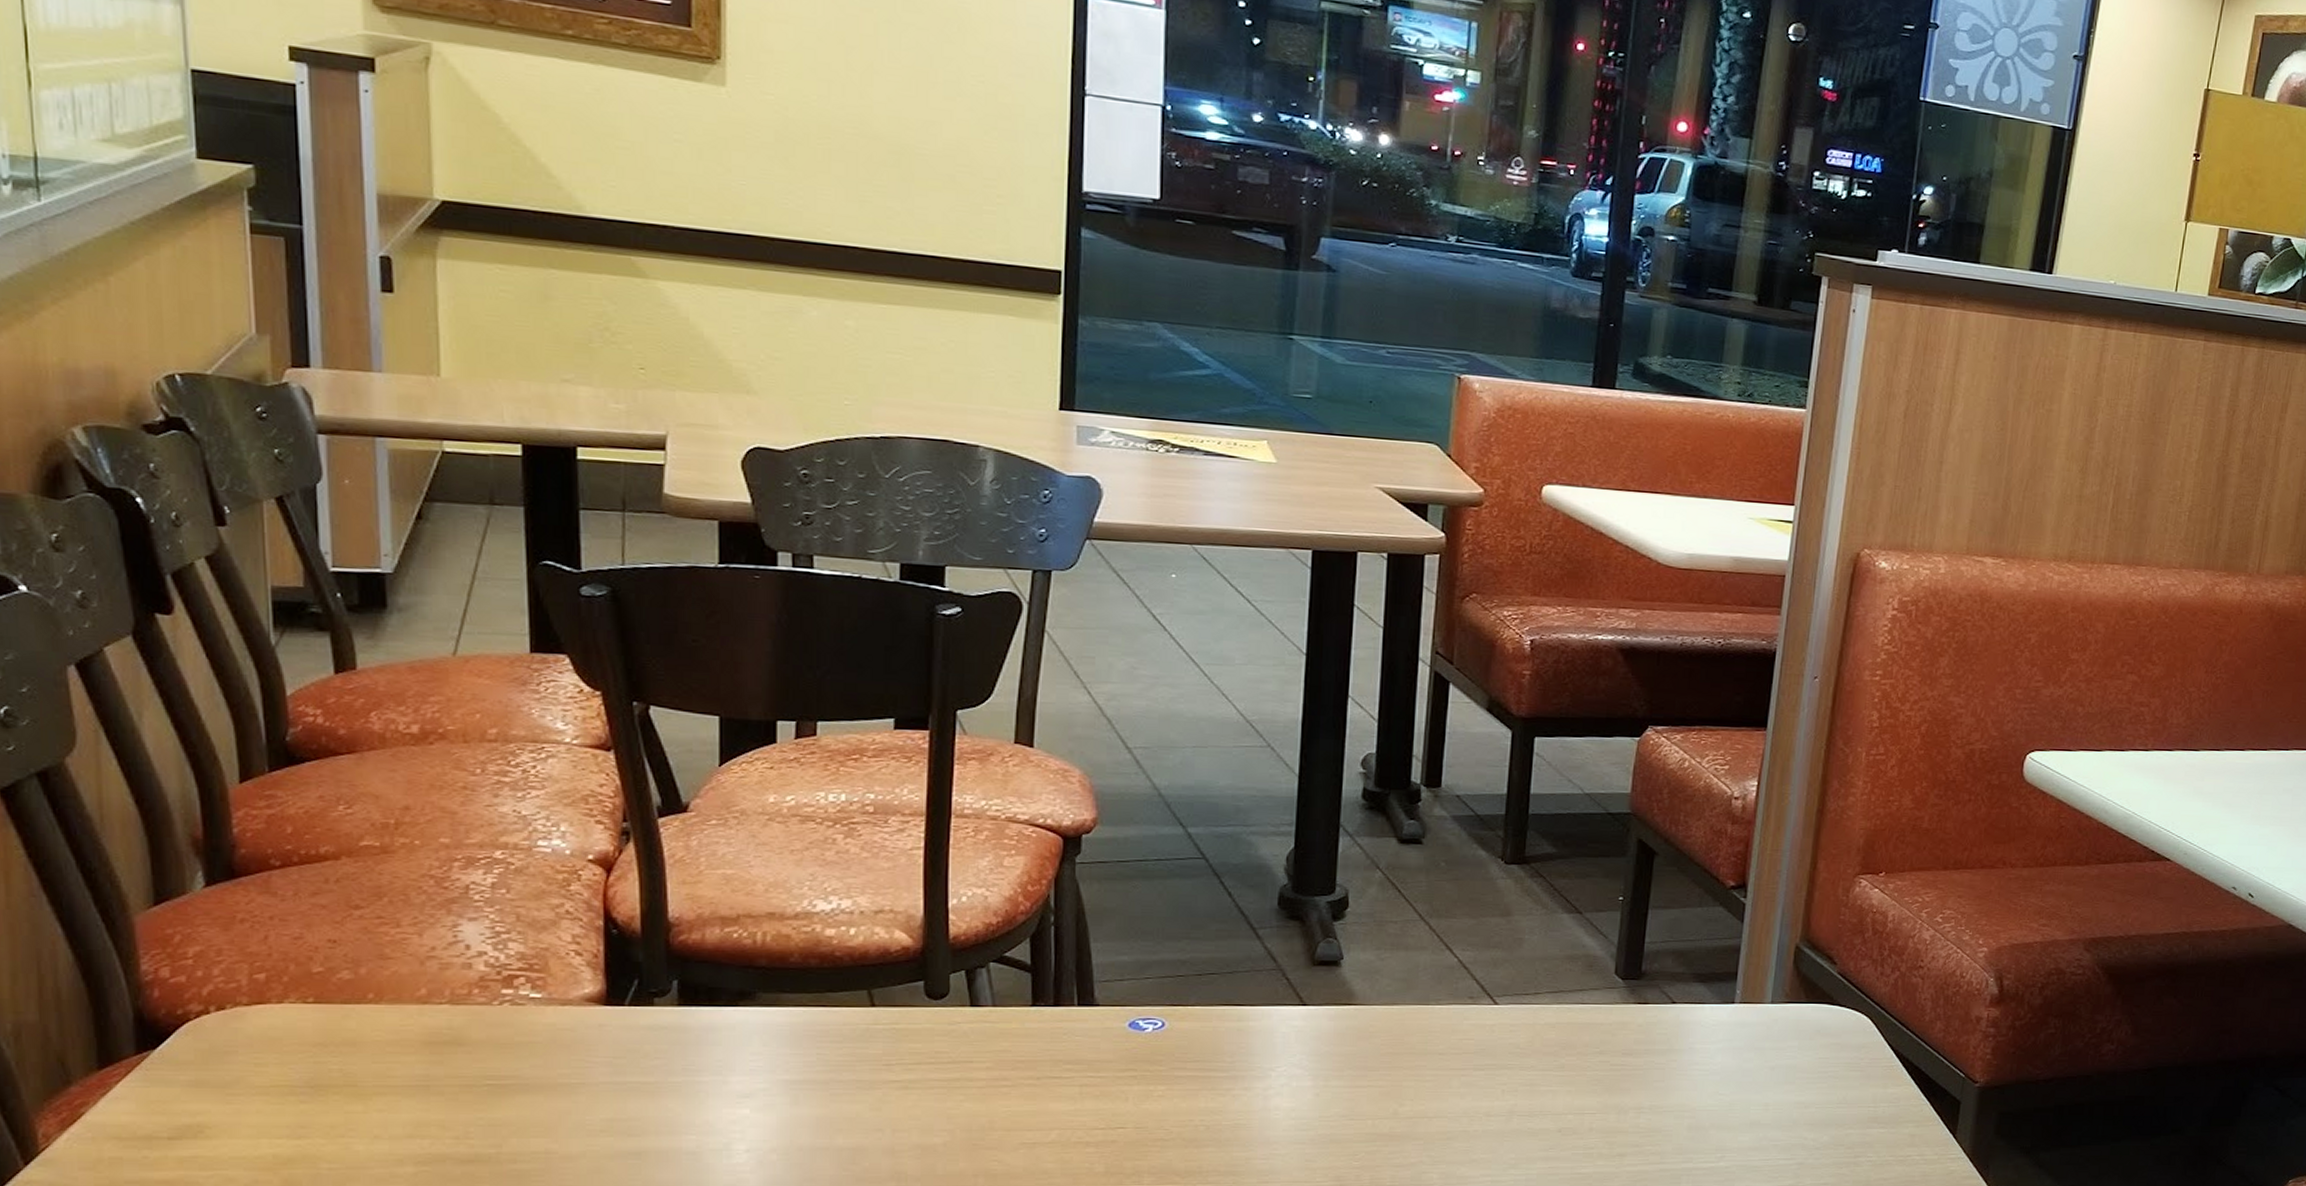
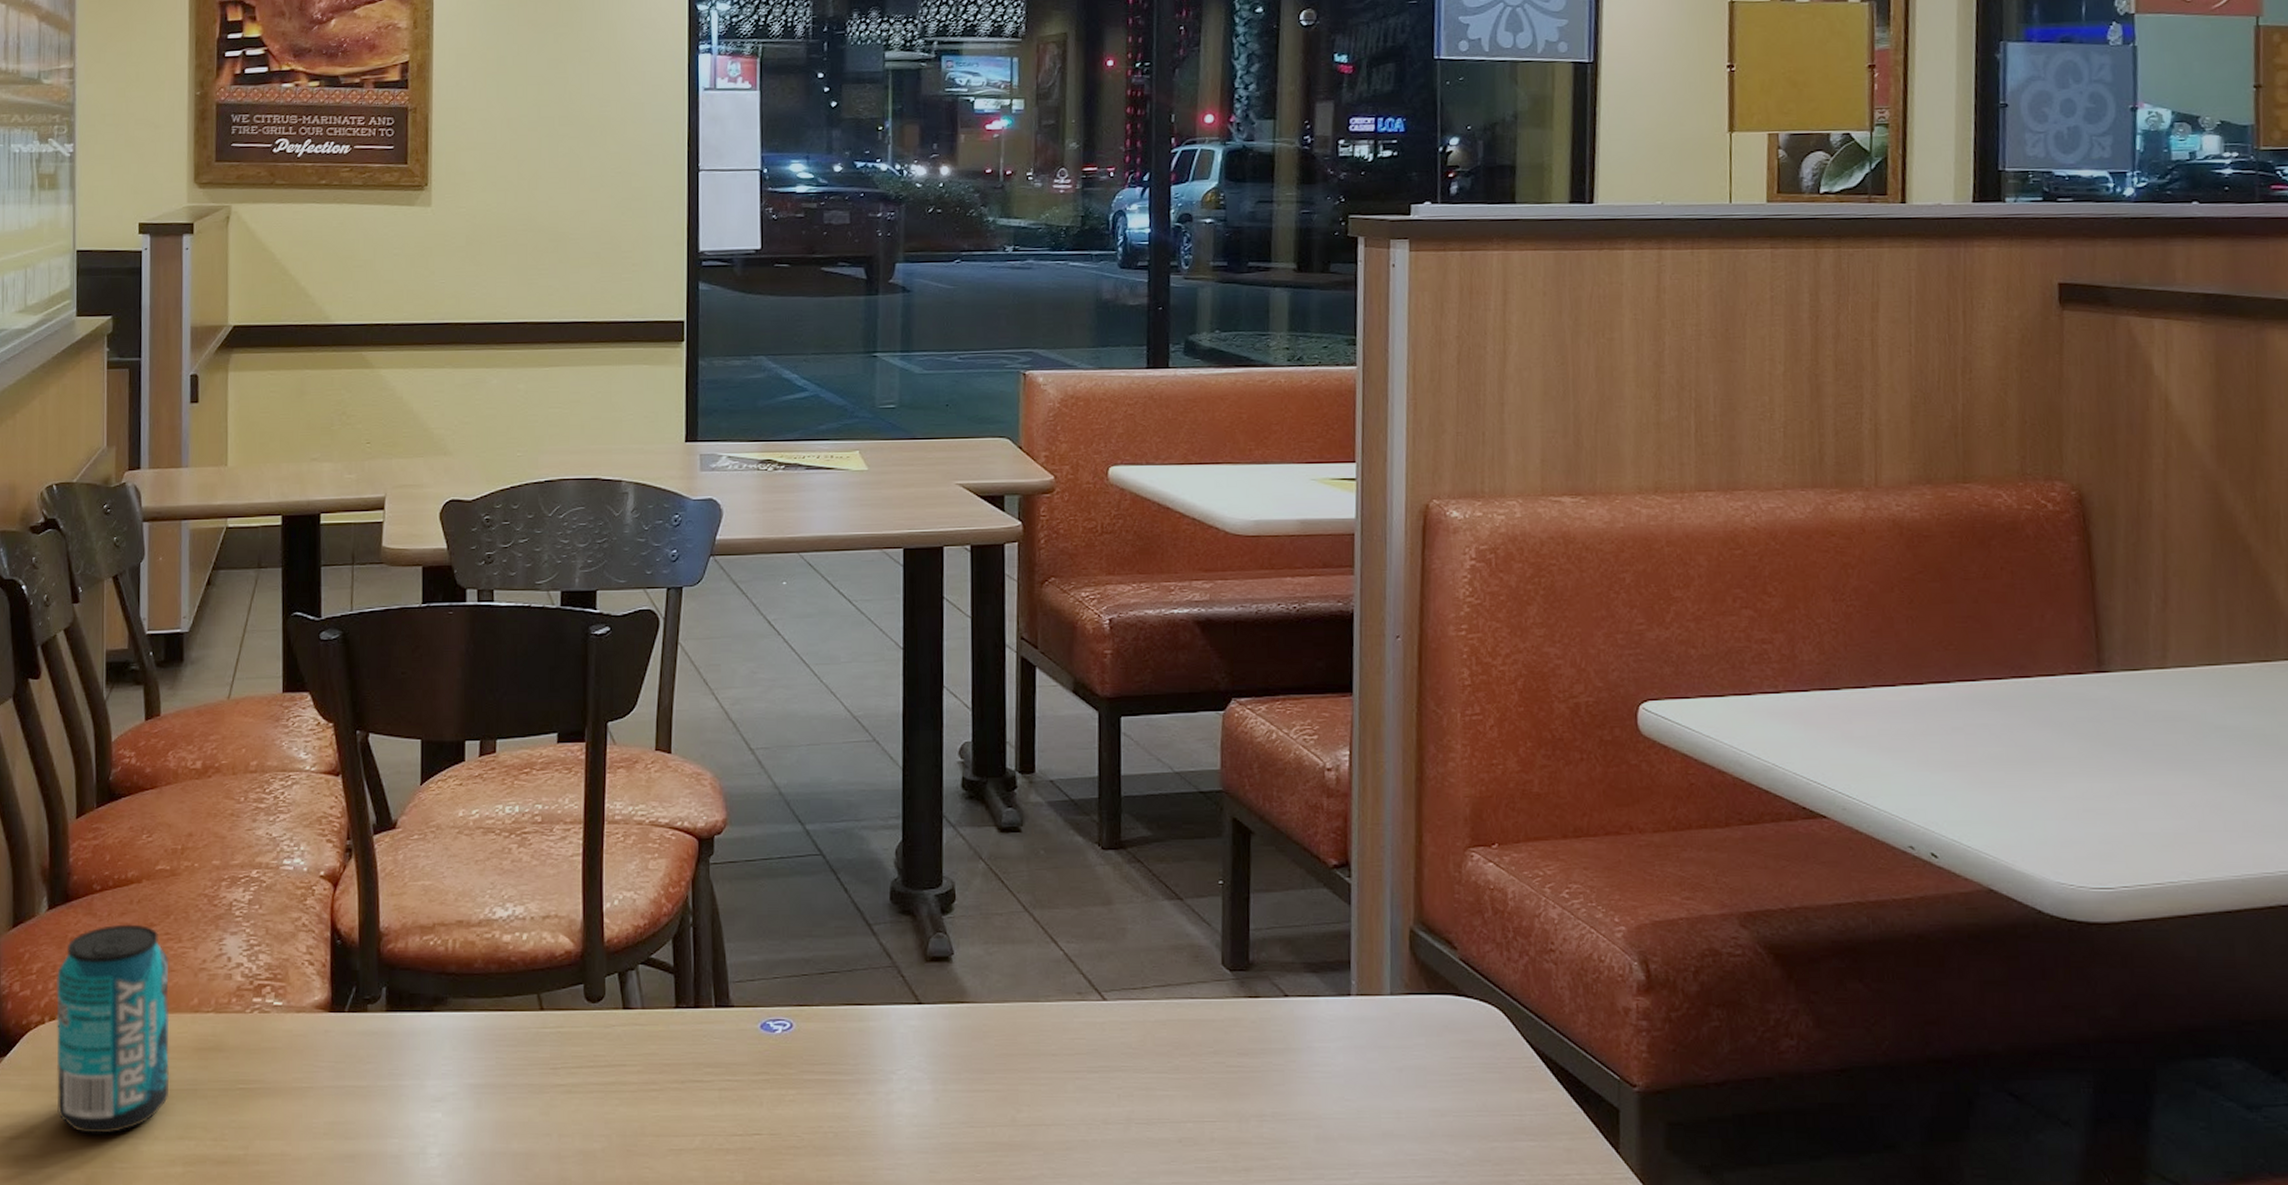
beverage can: none [224,905,392,1133] -> present [56,924,170,1134]

